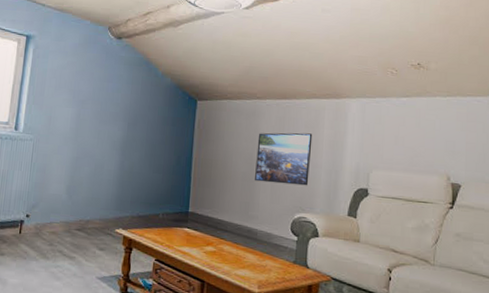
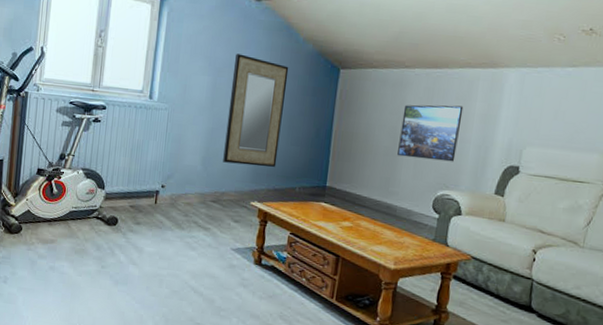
home mirror: none [87,87,149,194] -> present [223,53,289,167]

